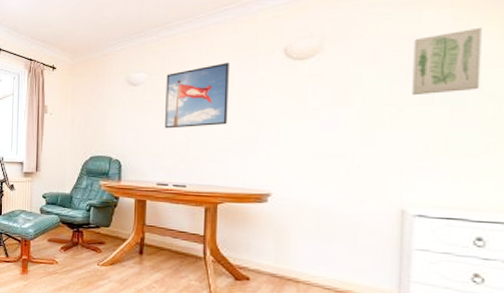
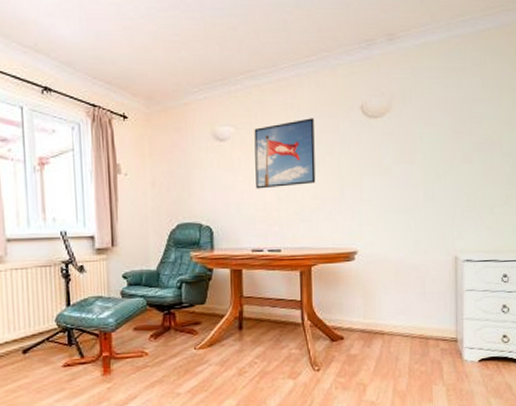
wall art: present [412,27,482,96] -> none [457,95,501,154]

